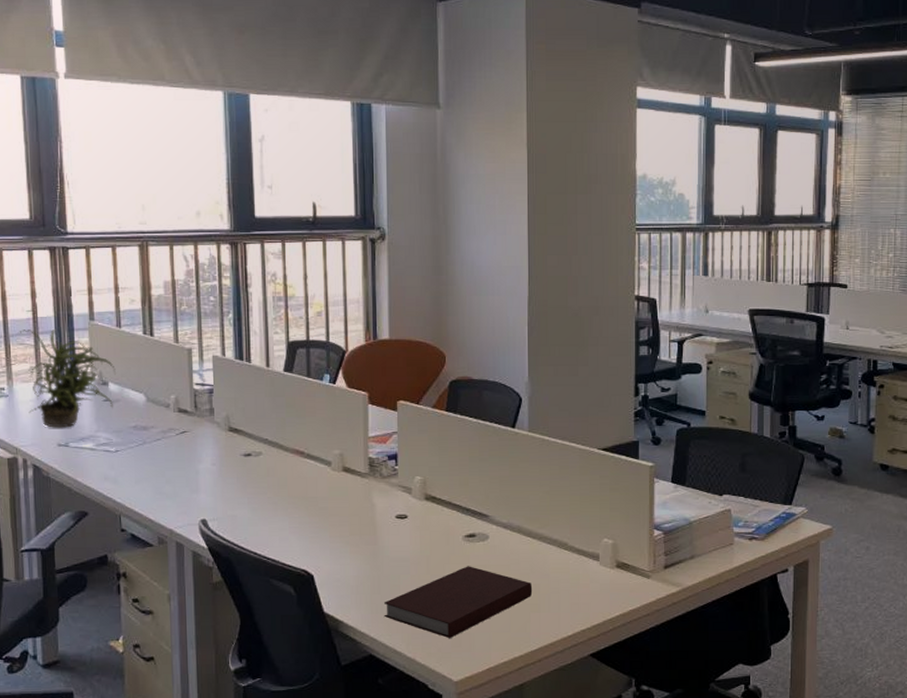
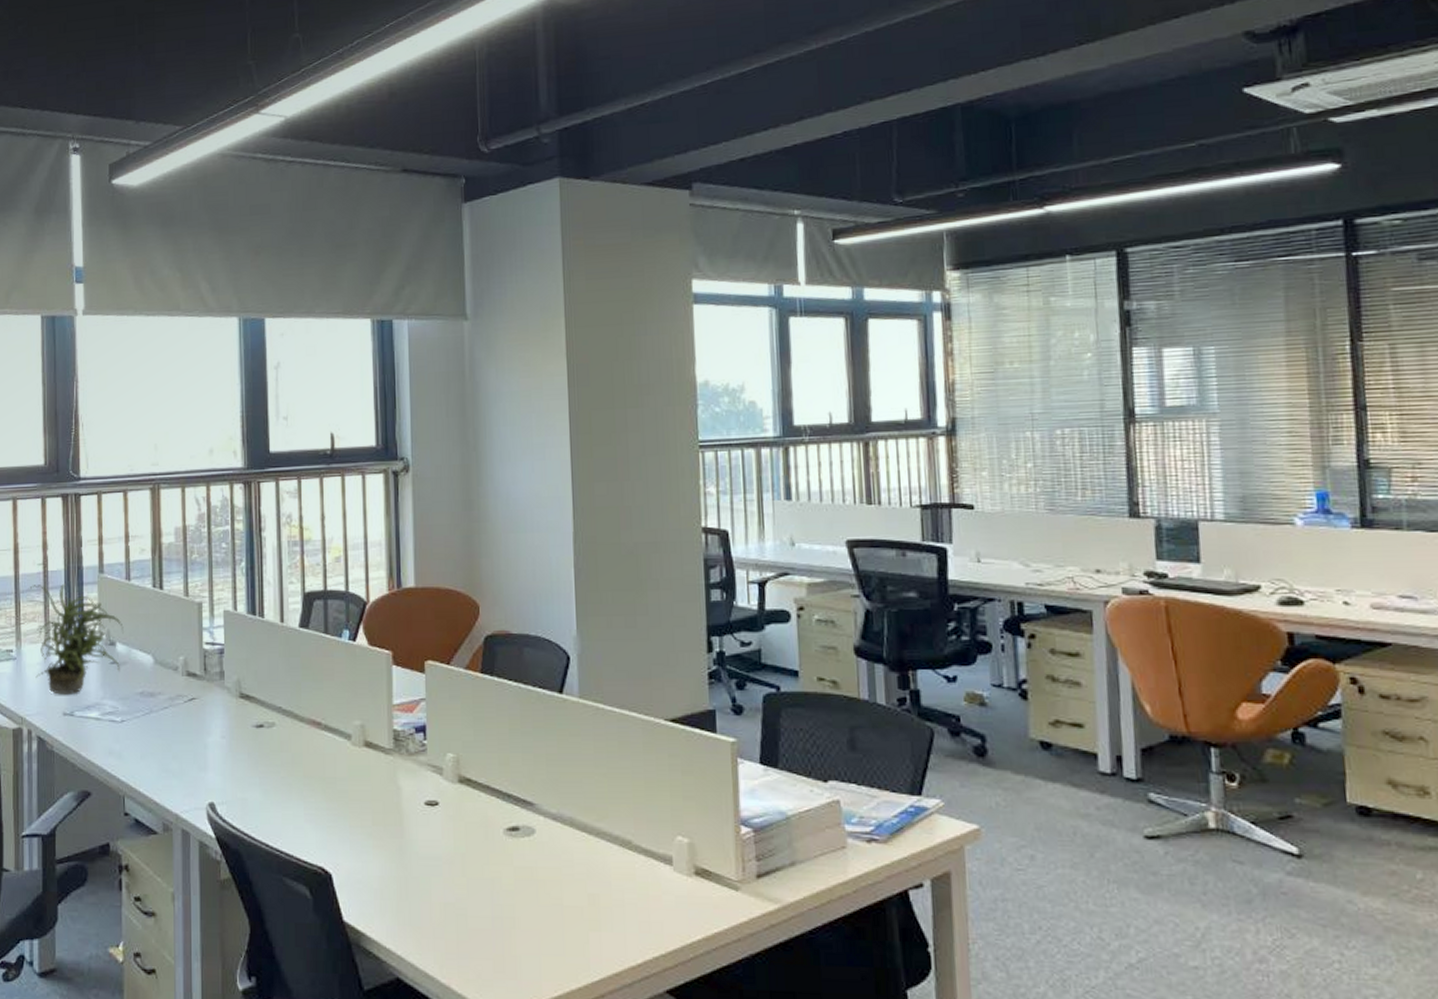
notebook: present [383,566,533,638] -> none [412,867,591,961]

